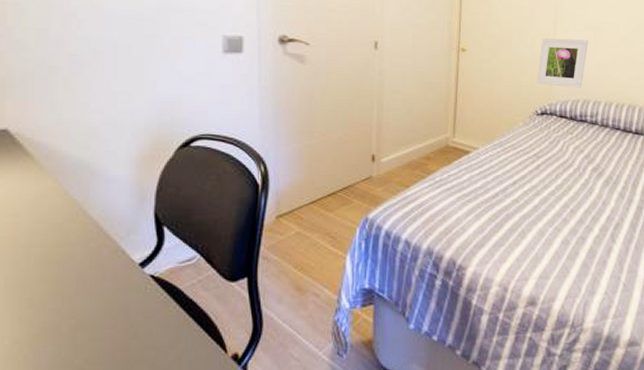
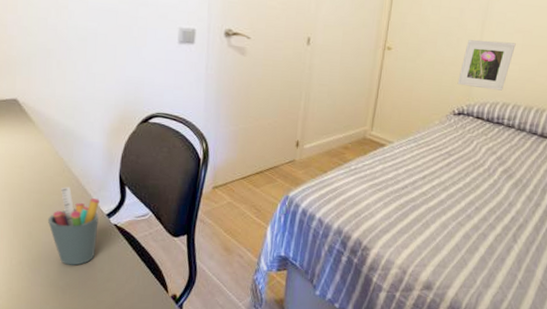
pen holder: none [56,234,128,336] -> present [48,187,99,266]

